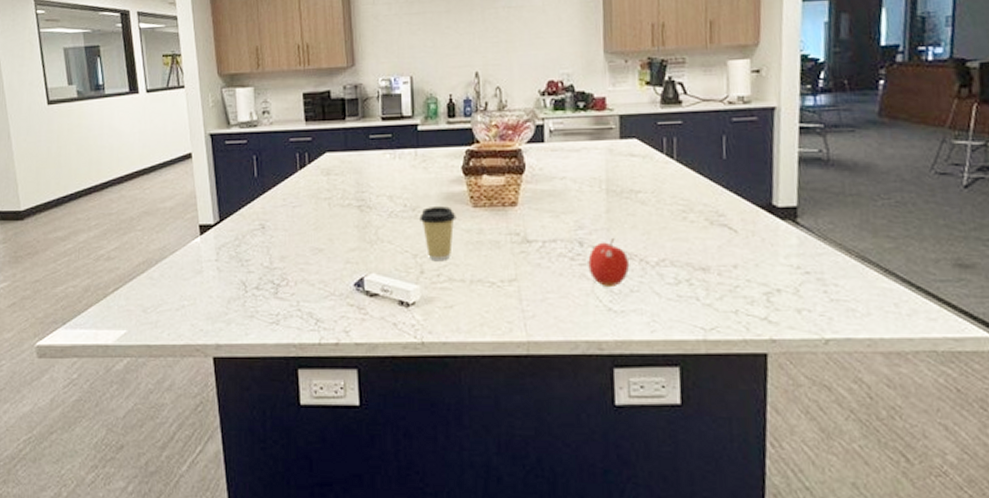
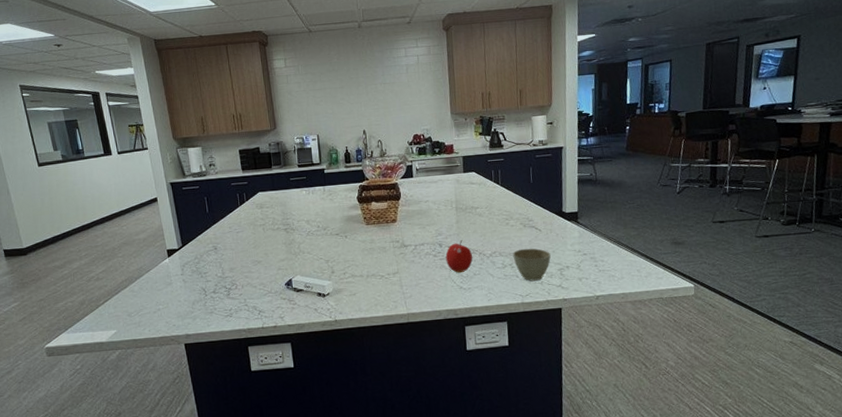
coffee cup: present [419,206,456,260] -> none [329,225,355,263]
cup: none [691,257,752,308] -> present [513,248,551,281]

